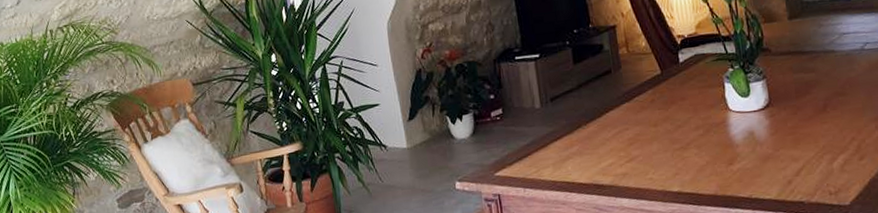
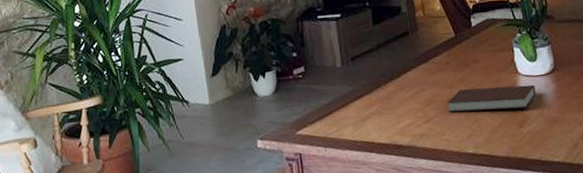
notebook: none [651,121,748,152] -> present [446,84,536,113]

